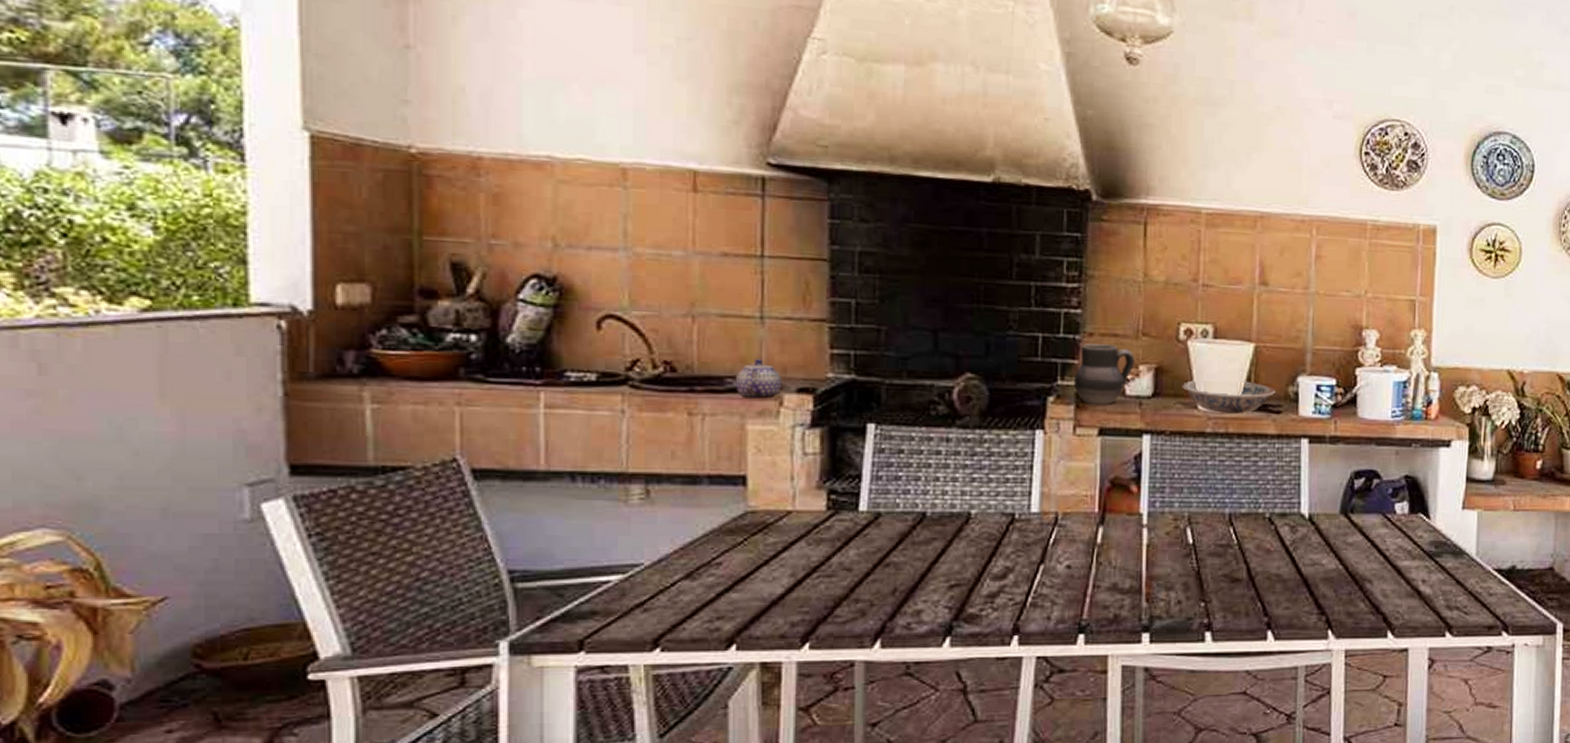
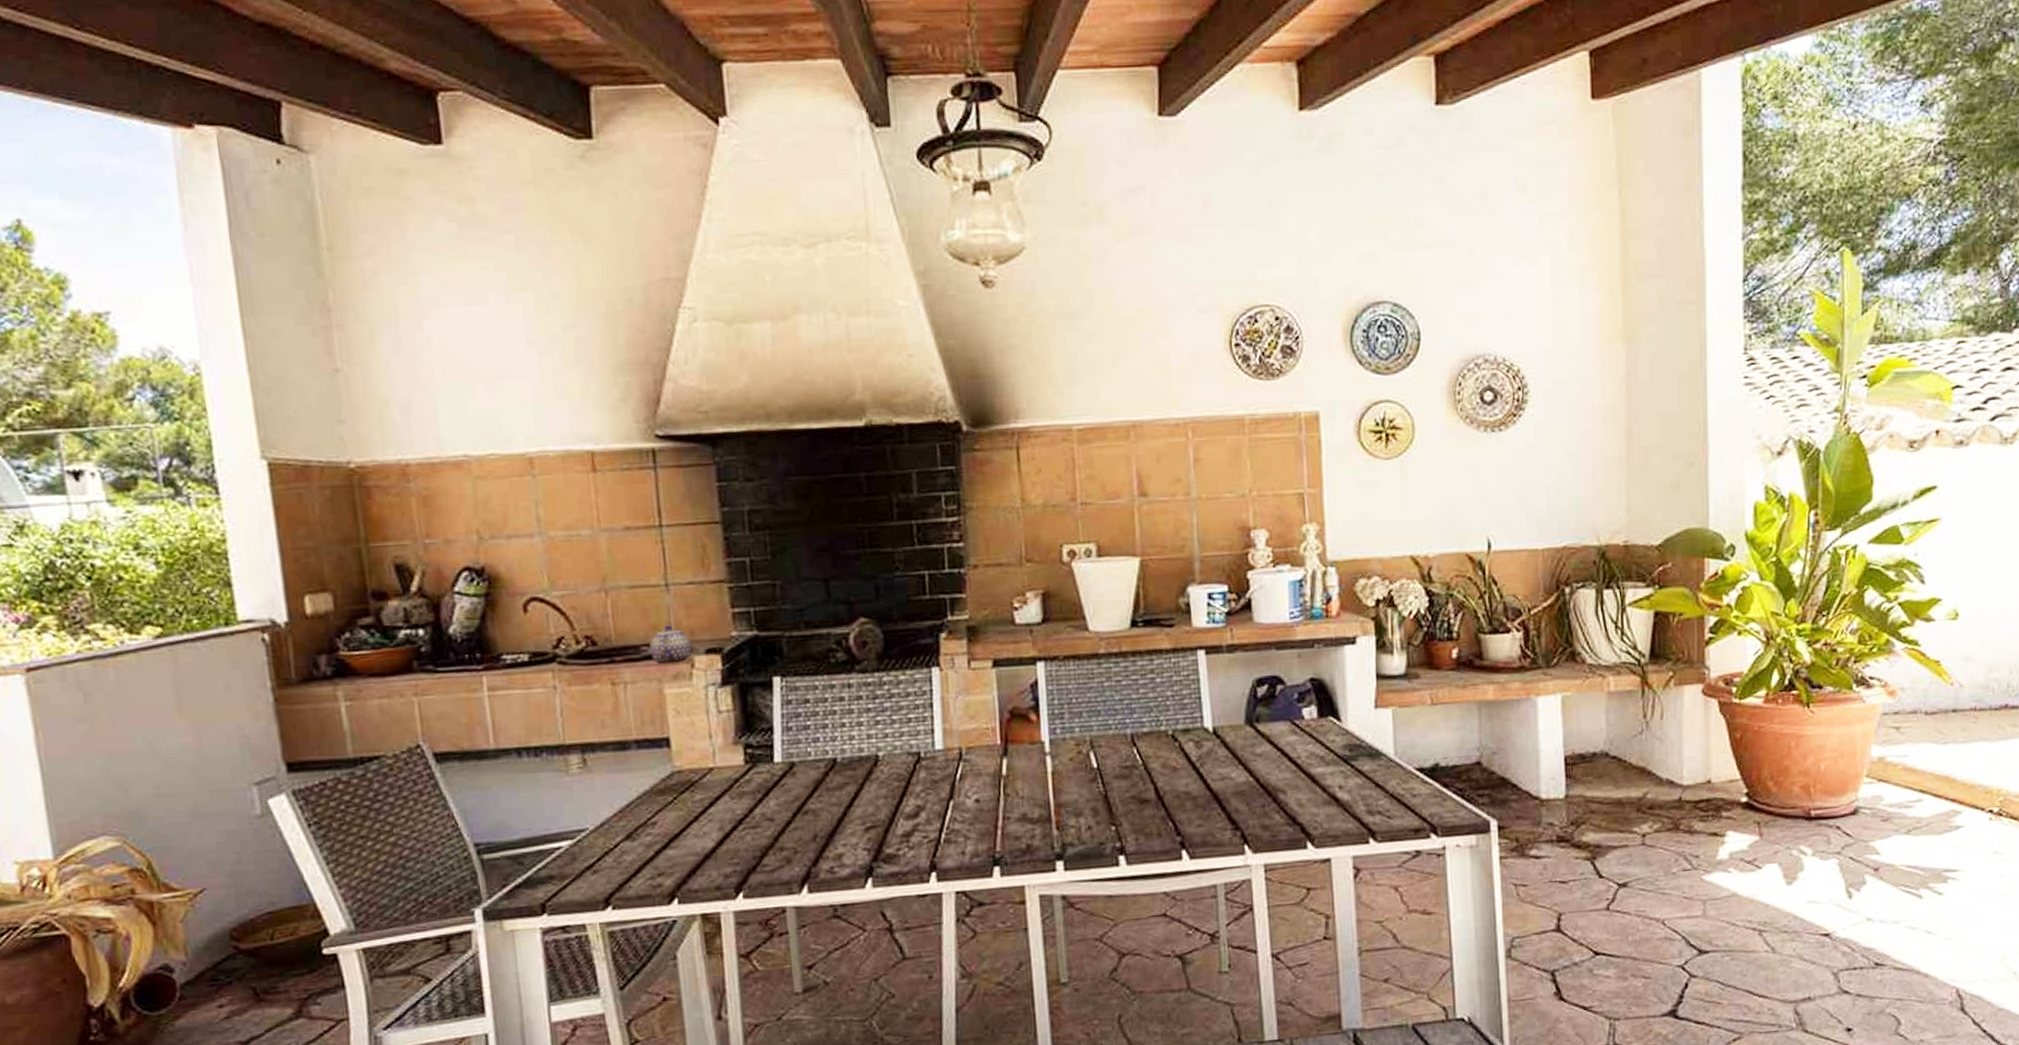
ceramic jug: present [1074,343,1135,405] -> none [963,574,1021,637]
ceramic bowl: present [1182,380,1276,415] -> none [1070,597,1167,633]

